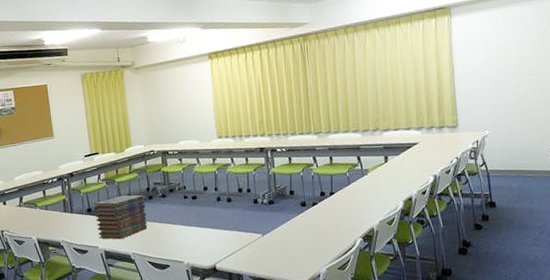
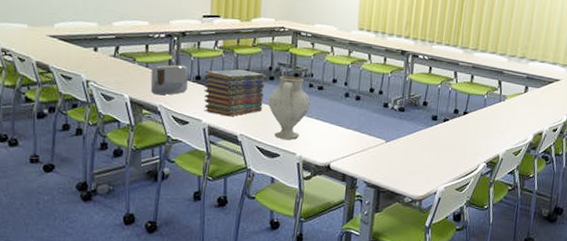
award: none [50,202,83,232] -> present [150,64,189,95]
pitcher: none [151,192,188,251] -> present [268,76,311,140]

